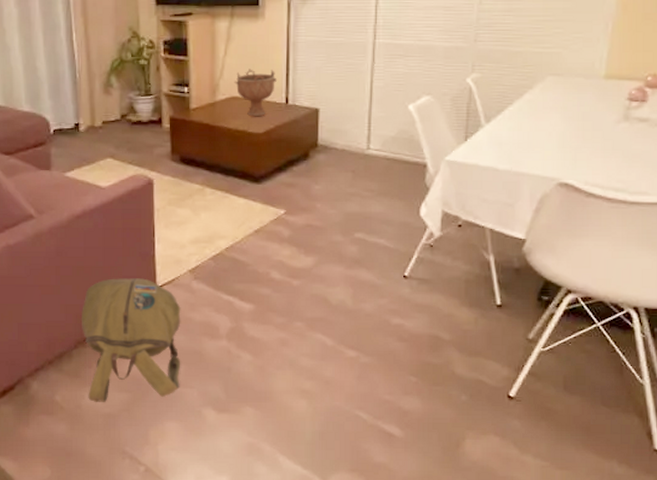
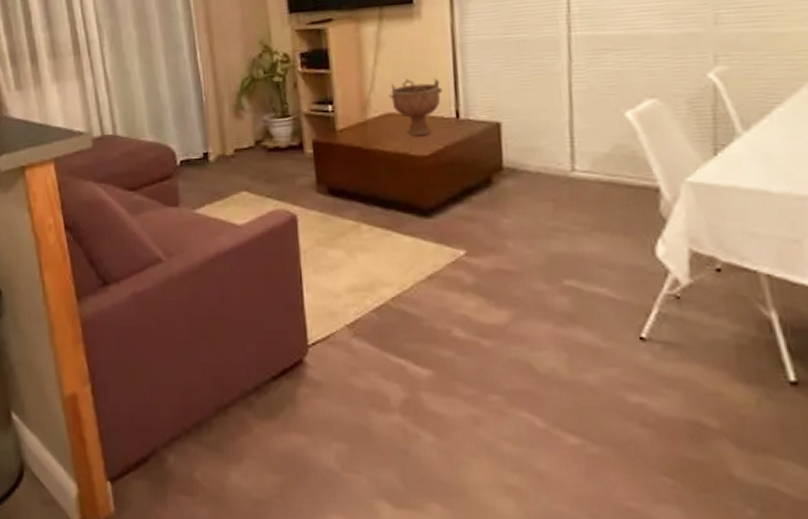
backpack: present [82,278,181,403] -> none [221,333,344,486]

